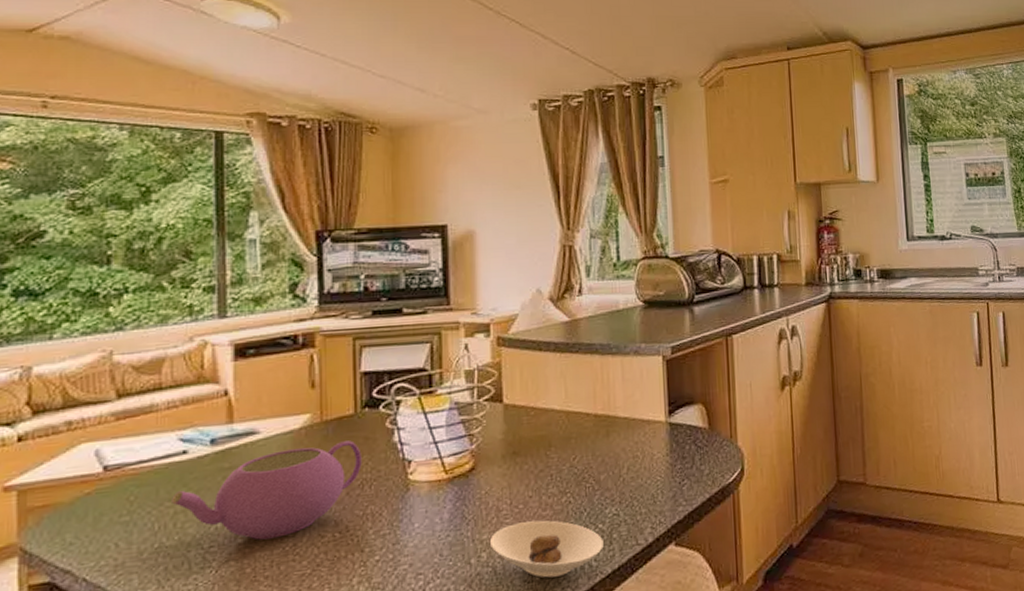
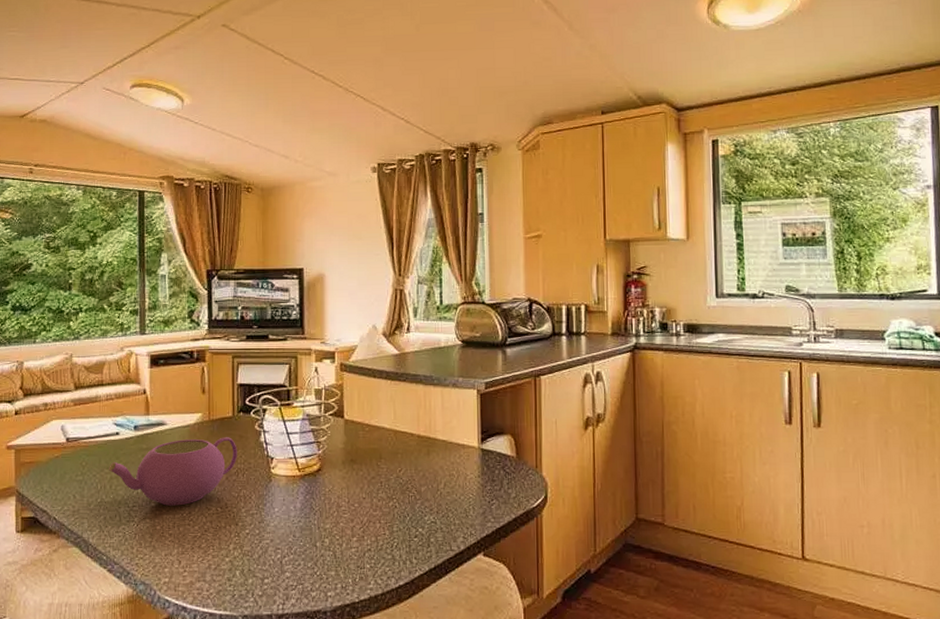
saucer: present [490,520,604,578] -> none [332,518,422,567]

